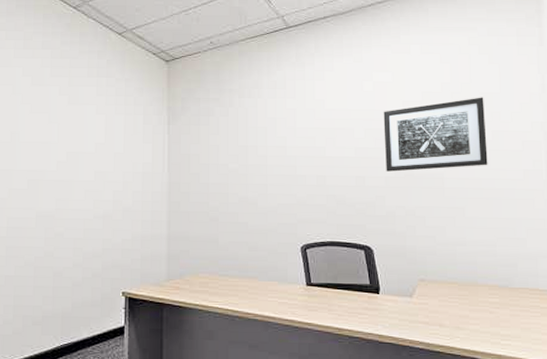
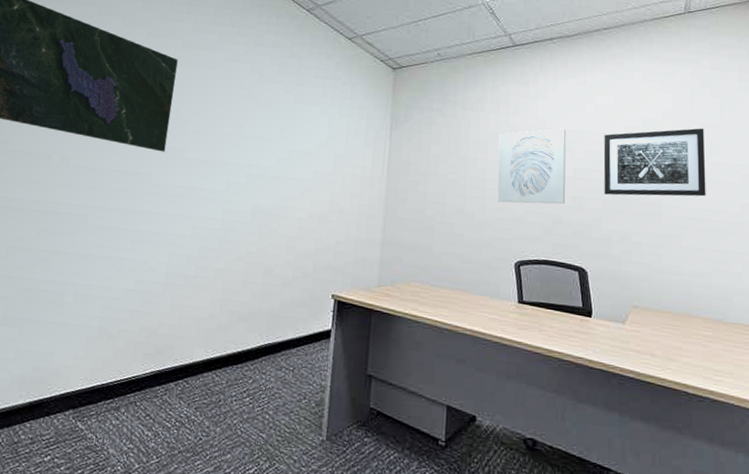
wall art: none [278,109,347,188] -> present [497,128,566,205]

